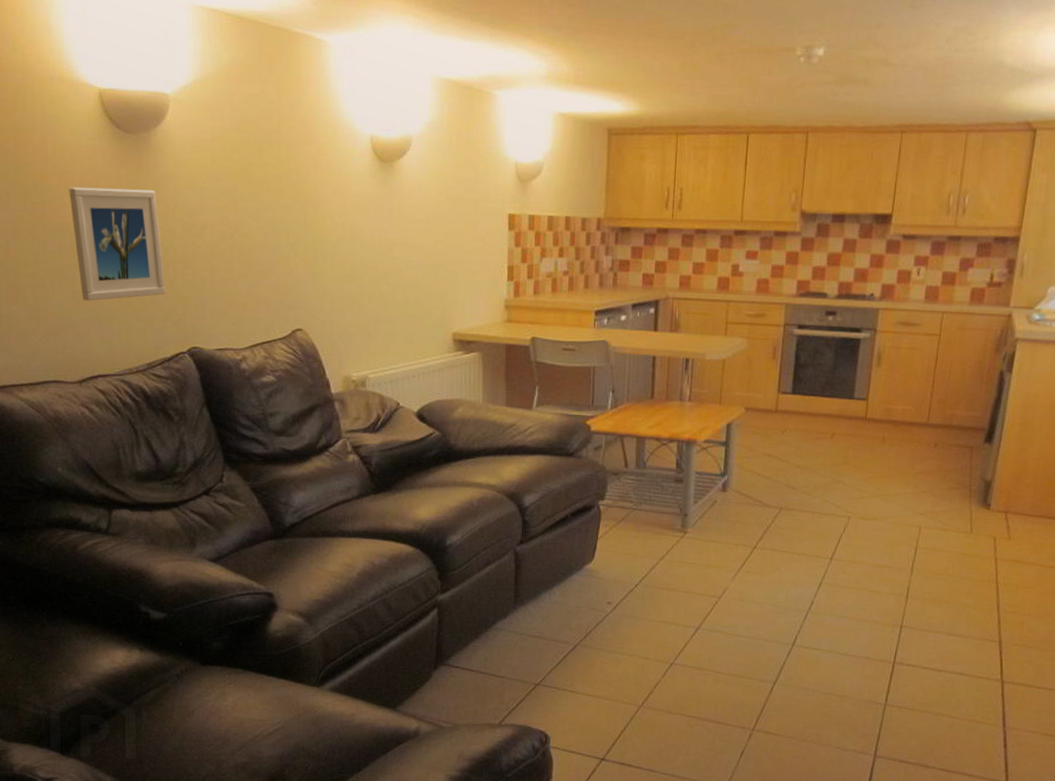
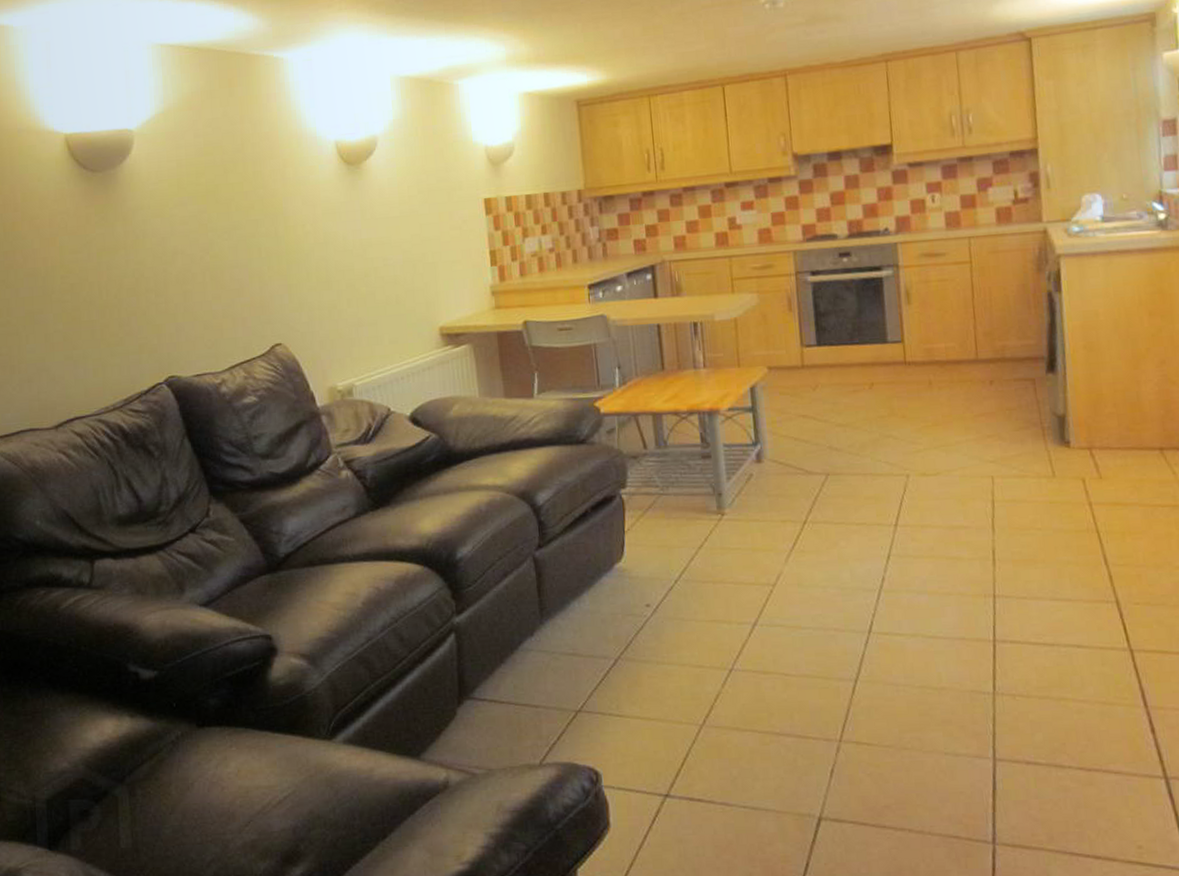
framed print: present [69,187,166,301] -> none [39,224,140,343]

